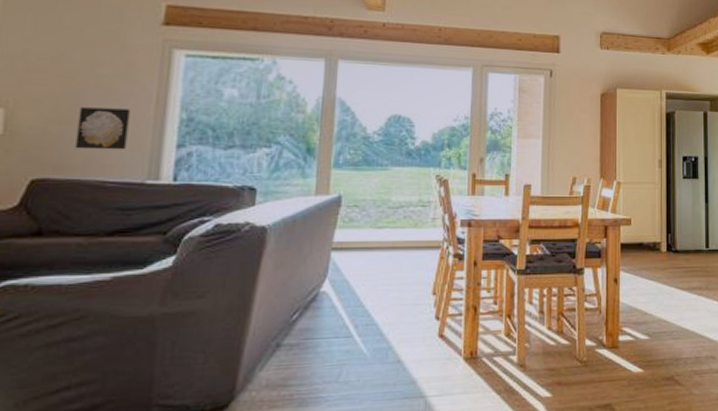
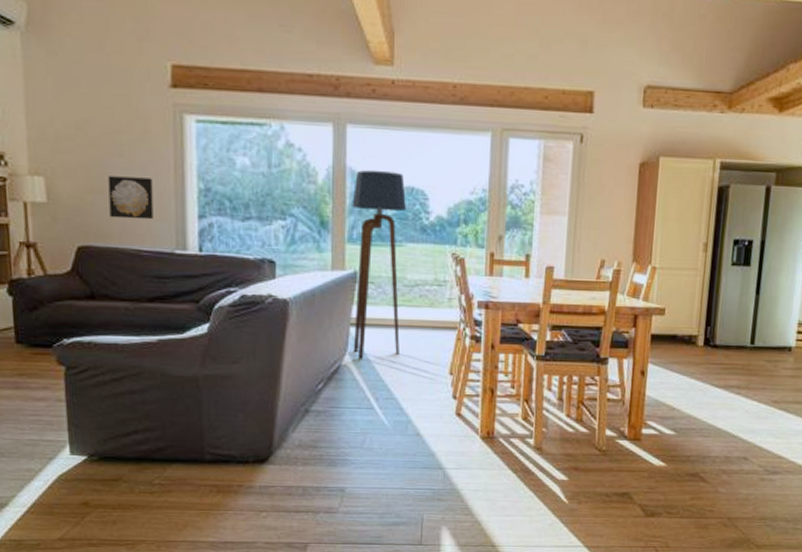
floor lamp: none [333,101,394,284] -> present [352,170,407,359]

